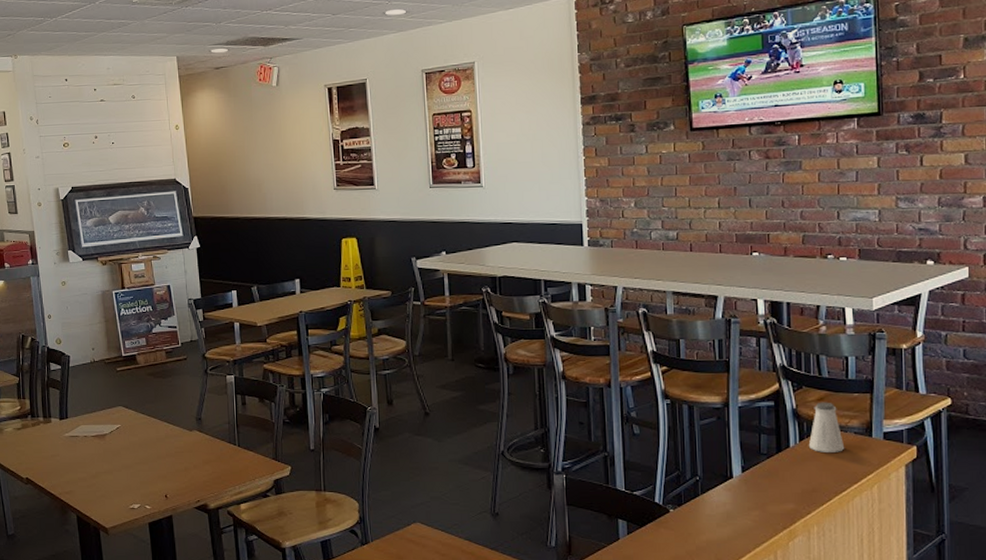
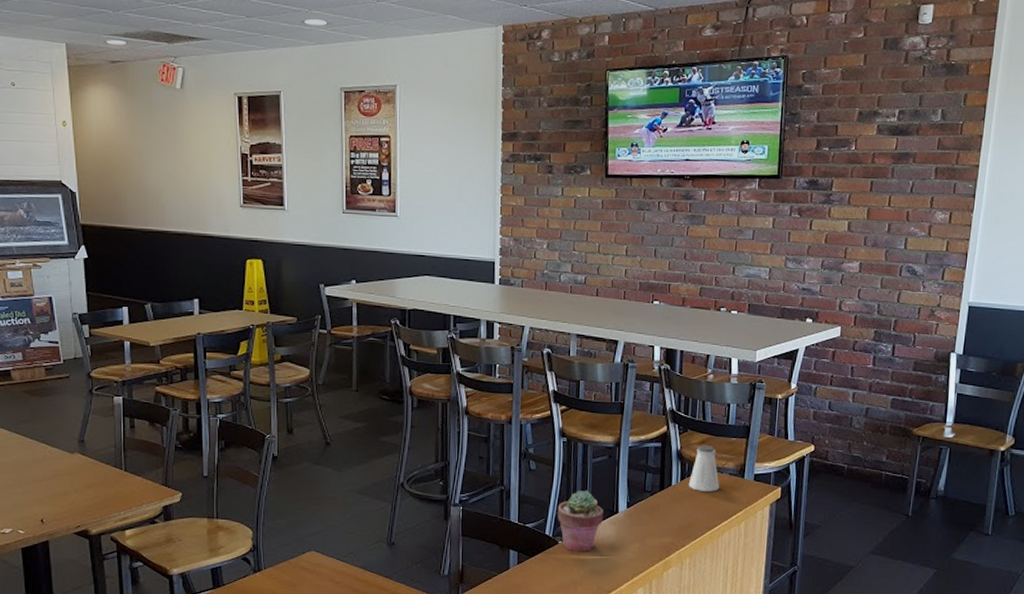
potted succulent: none [666,454,716,520] -> present [557,490,603,551]

